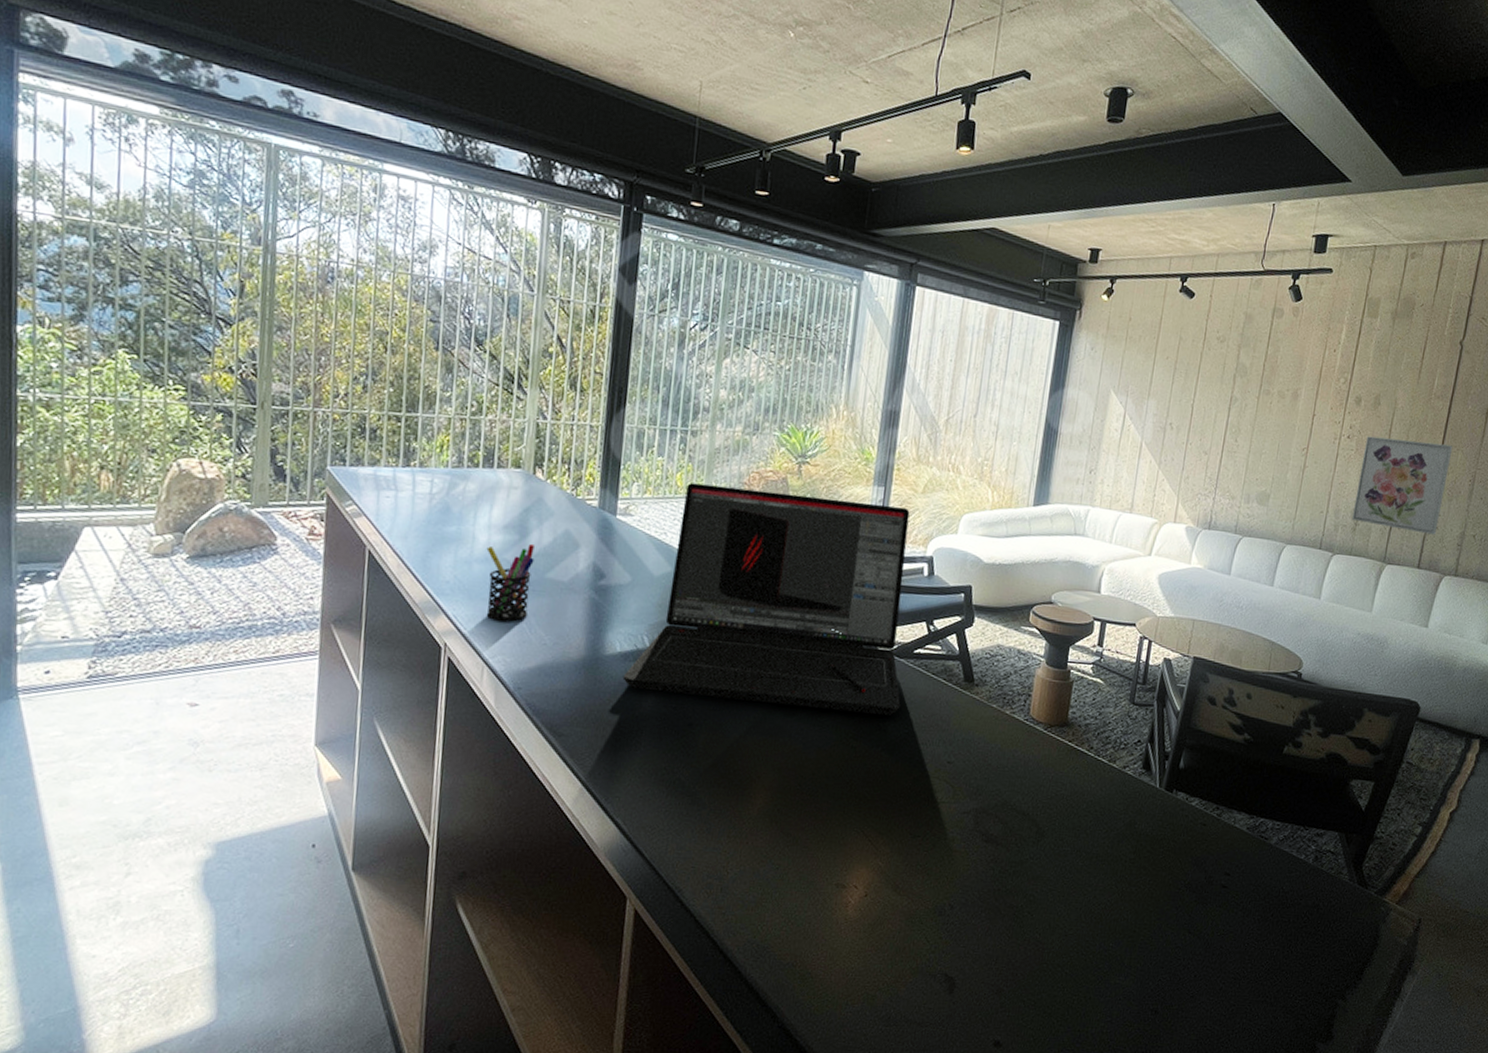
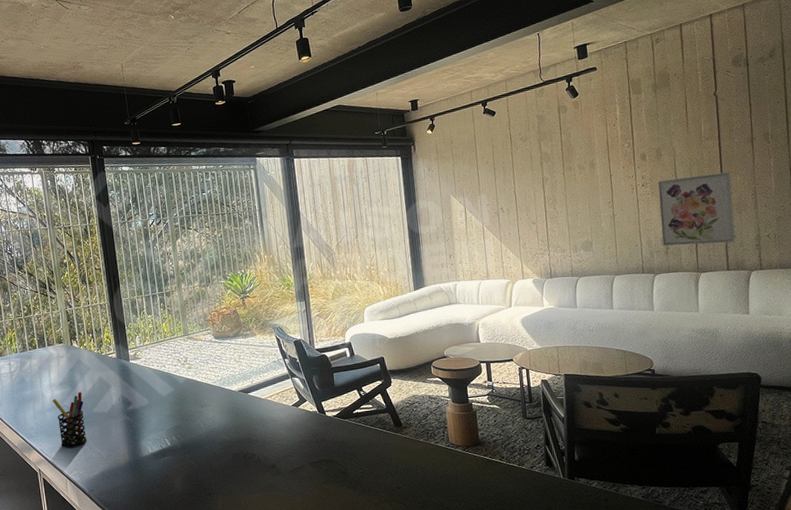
laptop: present [622,483,910,715] -> none [157,312,353,476]

